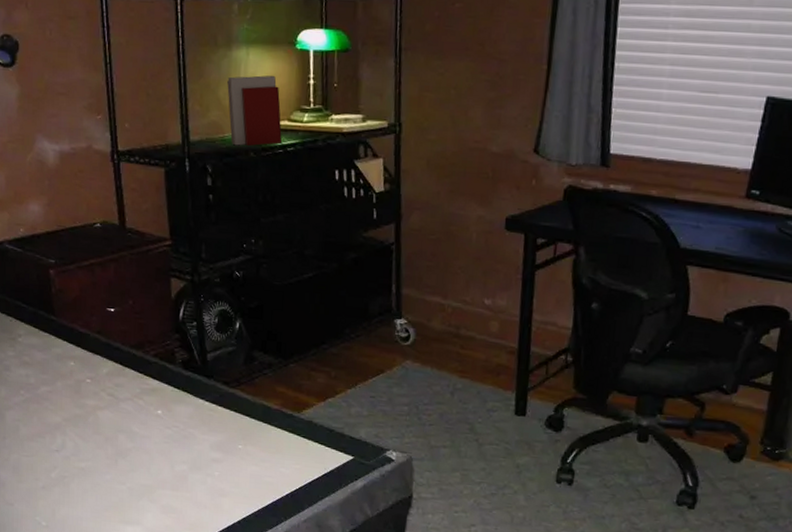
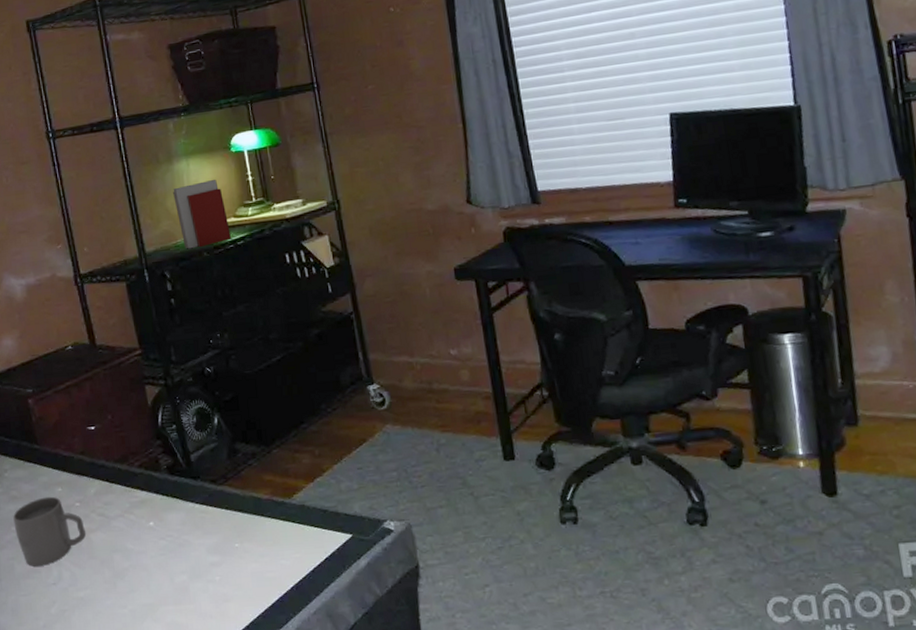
mug: none [23,368,94,433] -> present [13,496,87,567]

